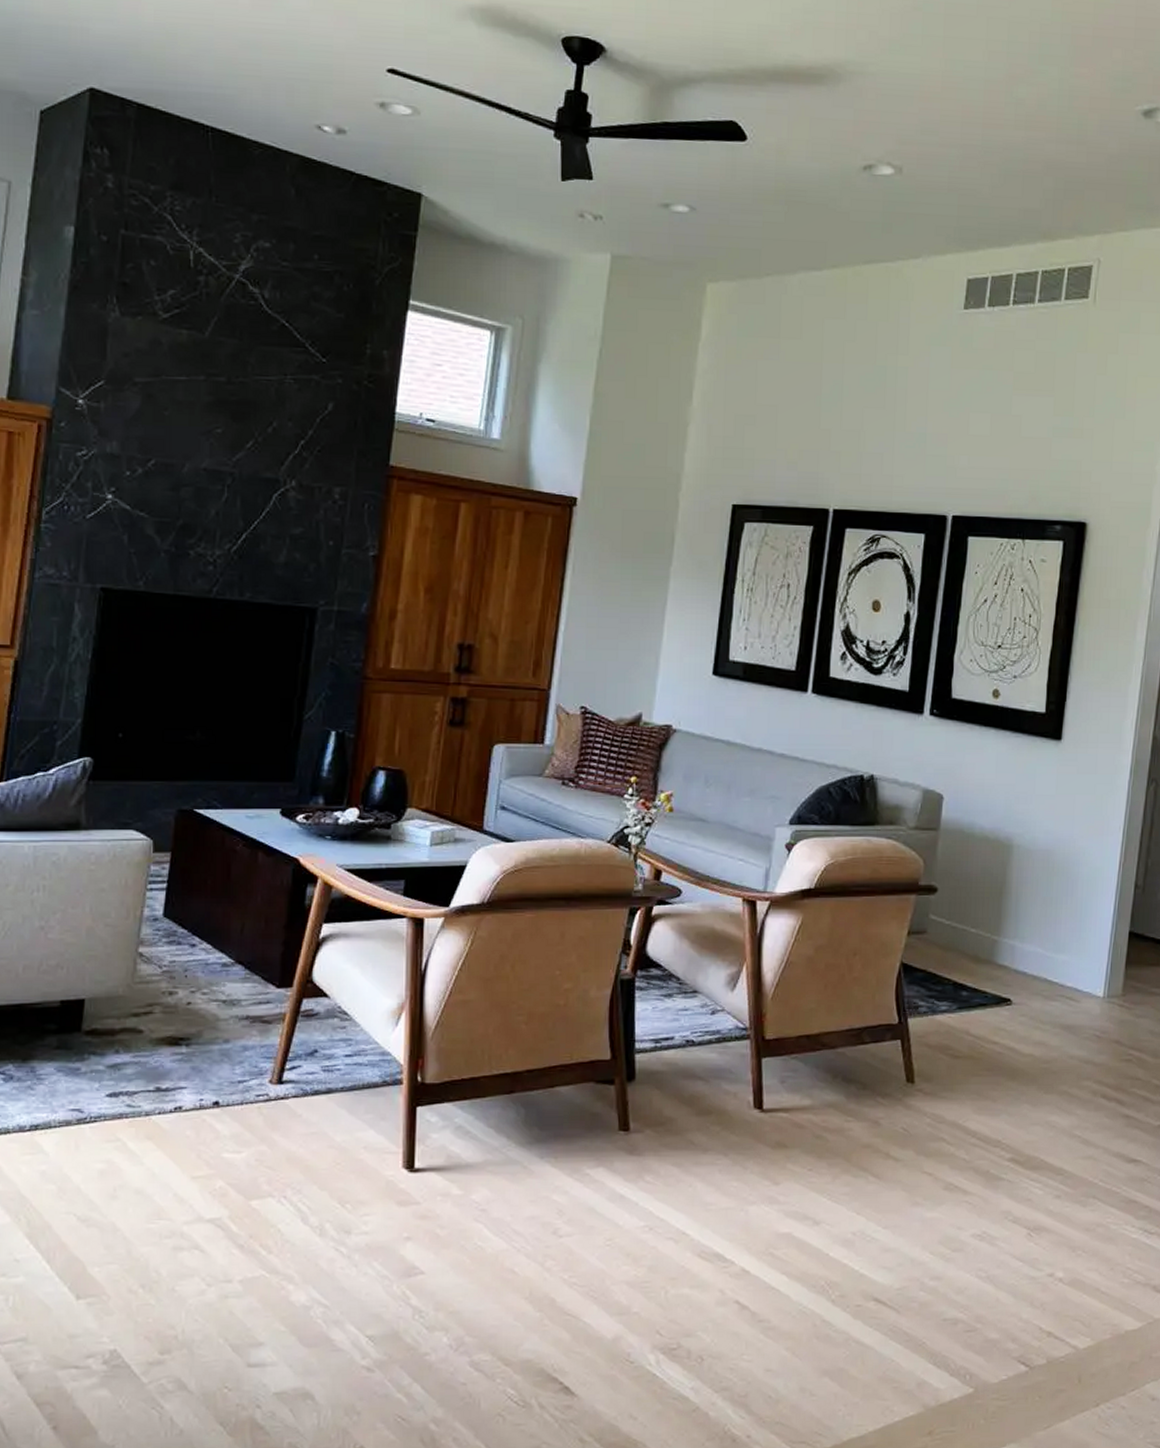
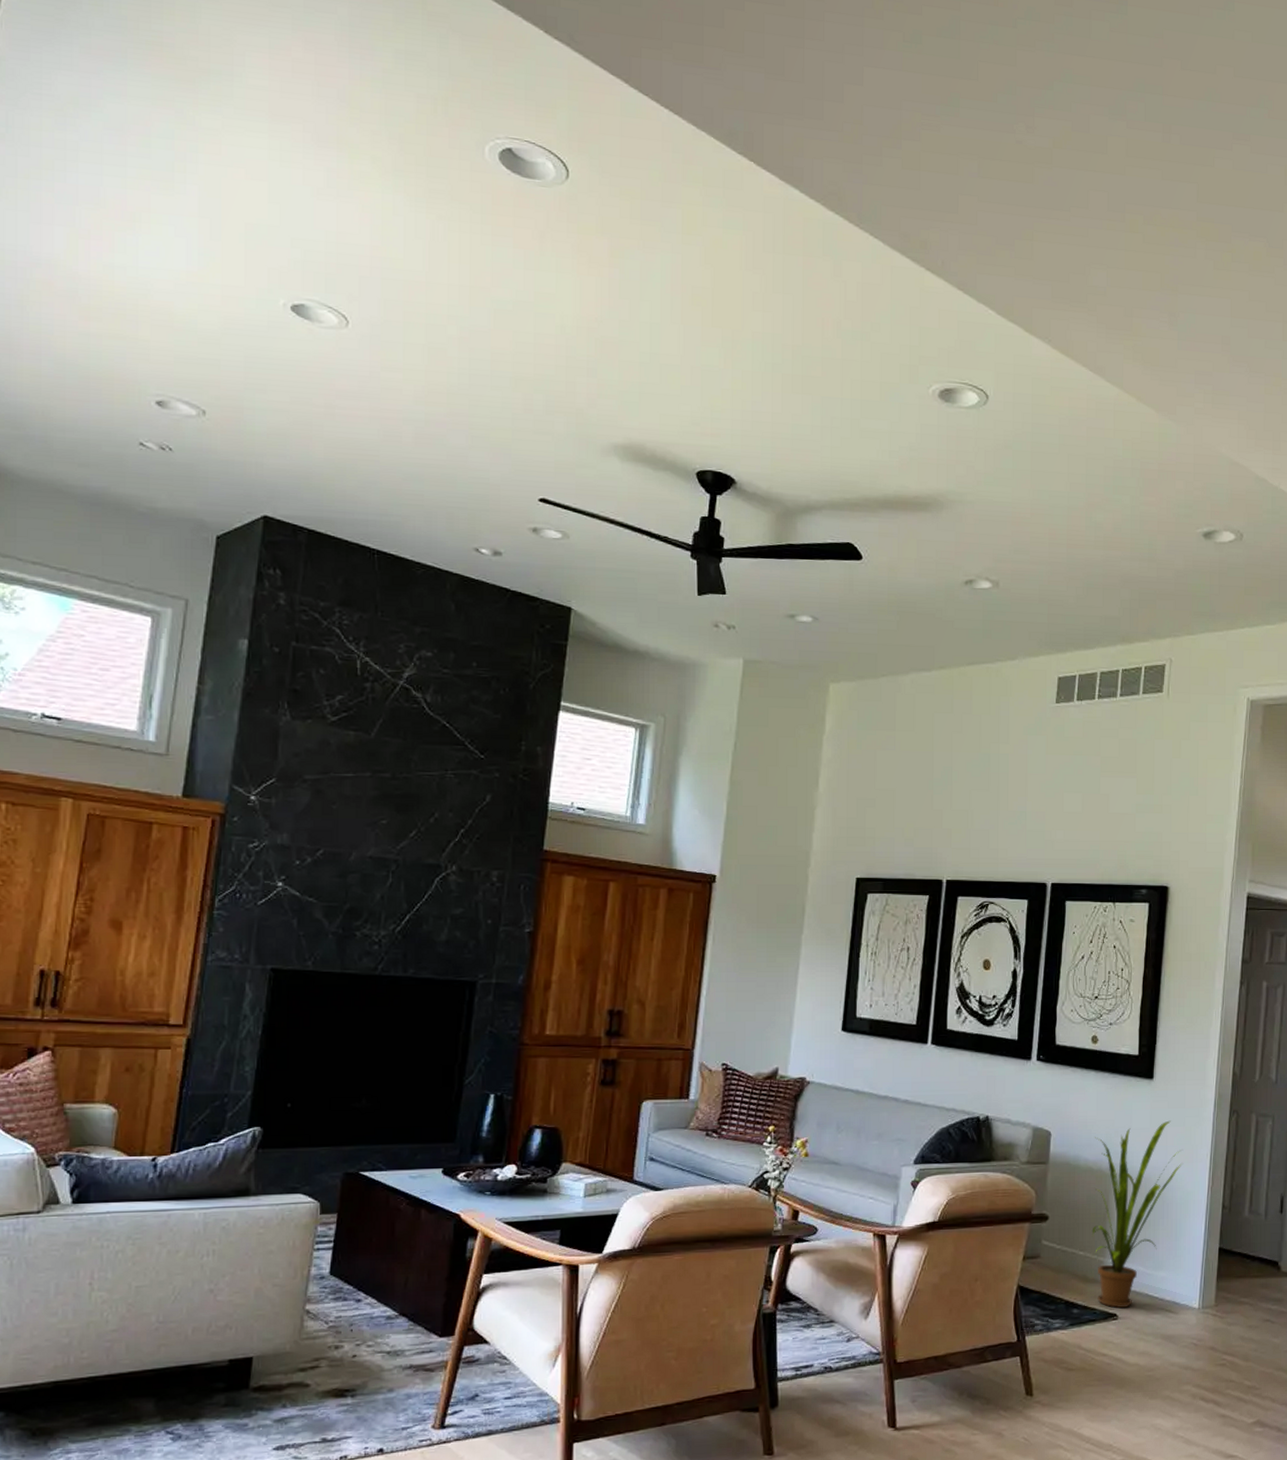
house plant: none [985,787,1092,992] -> present [1092,1120,1183,1308]

